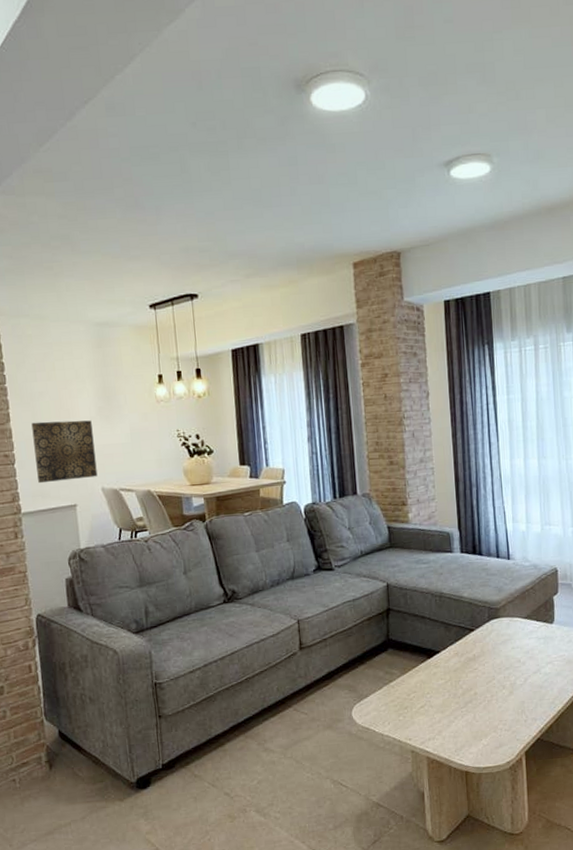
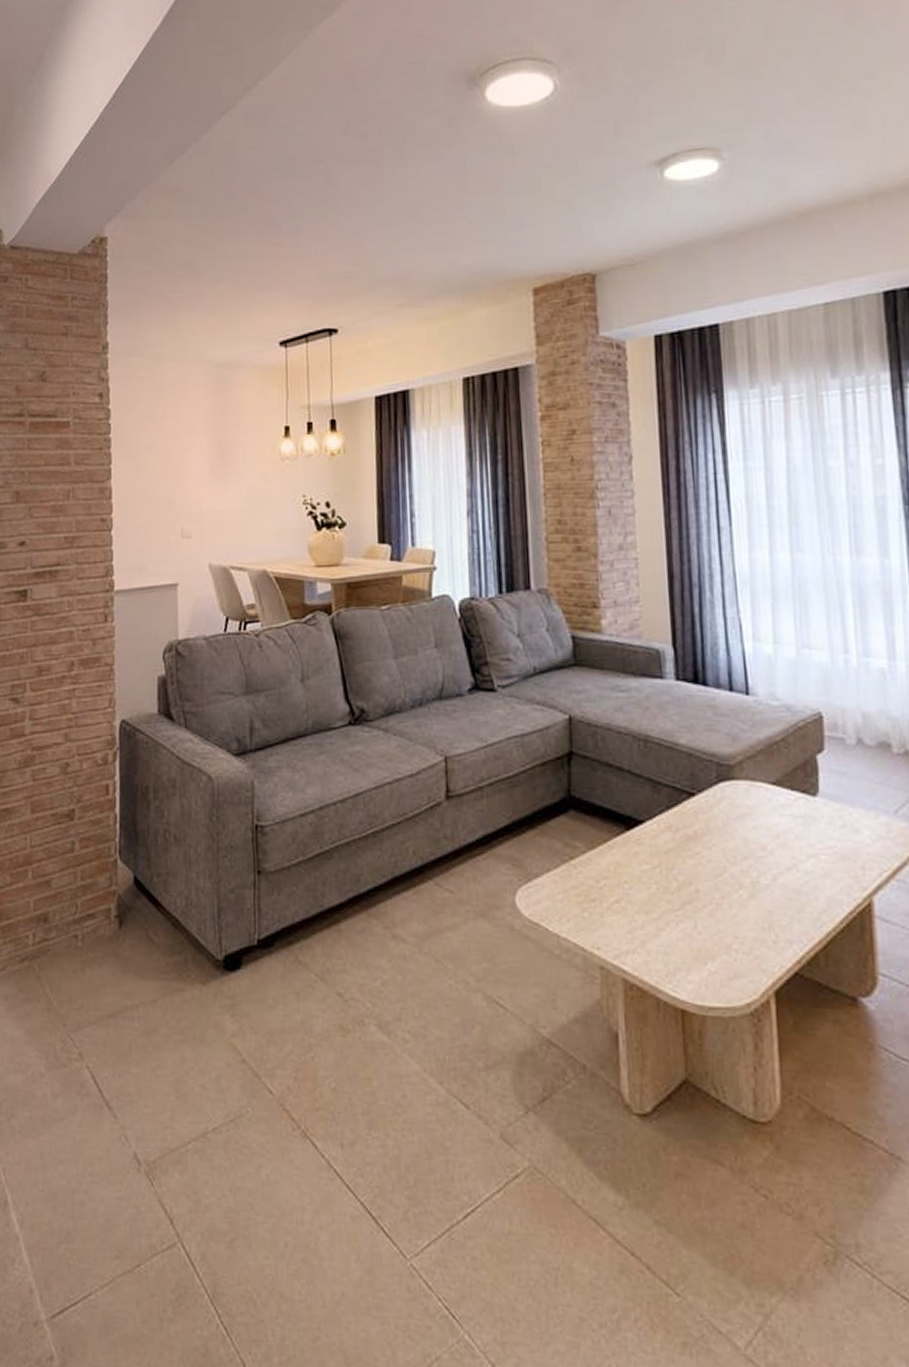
wall art: present [31,420,98,484] -> none [134,479,205,556]

